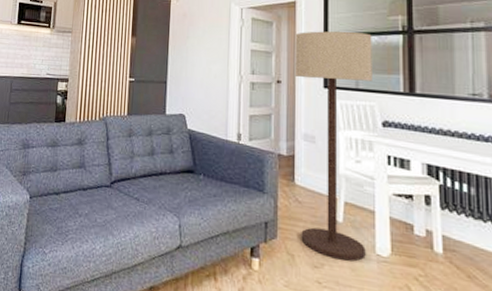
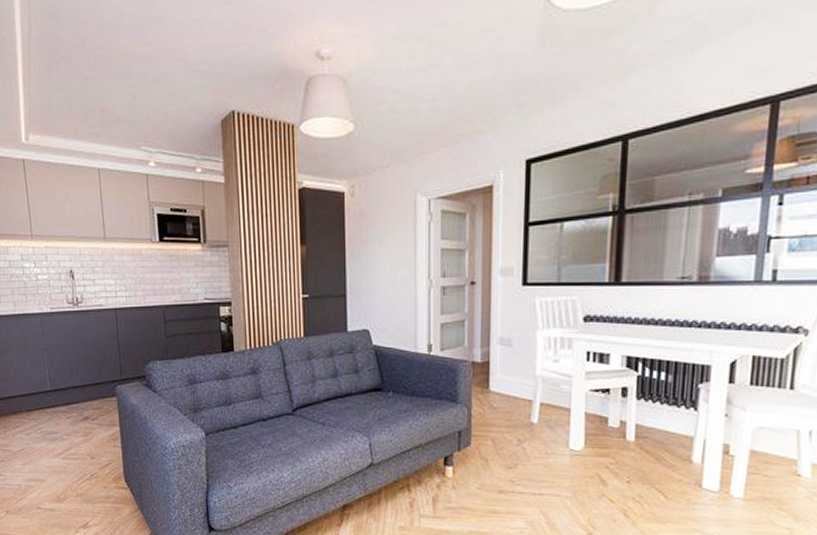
floor lamp: present [294,31,372,261] -> none [490,217,578,458]

